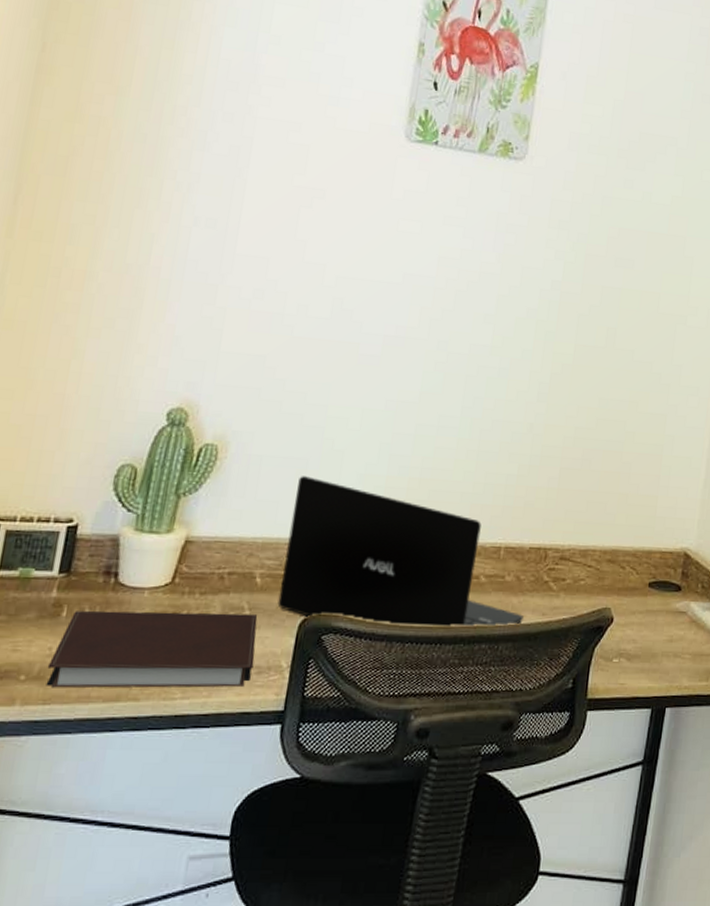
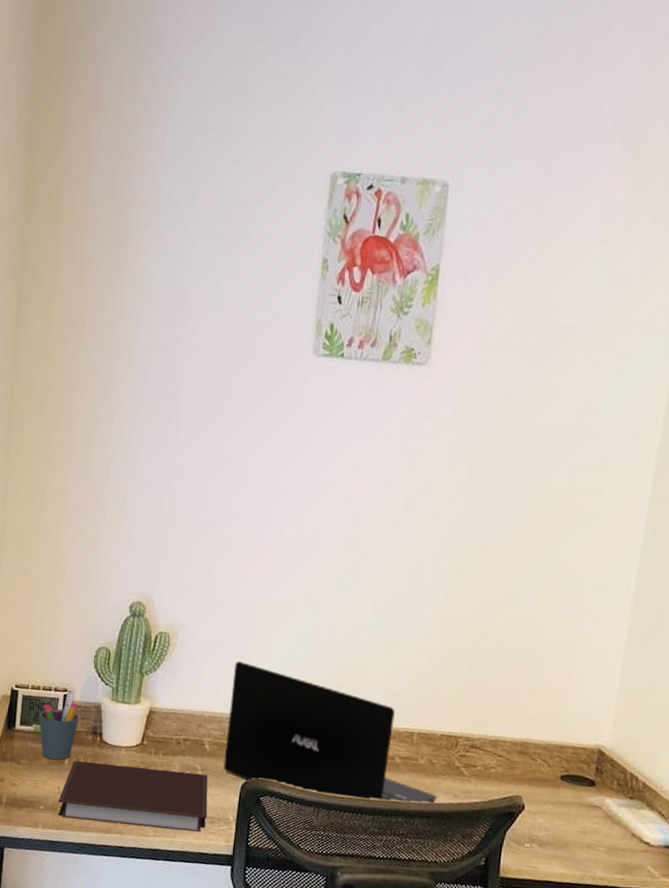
pen holder: none [27,519,87,613] -> present [38,689,79,760]

